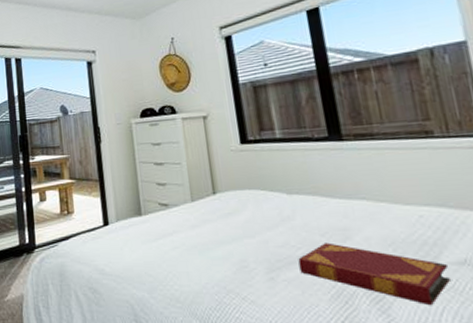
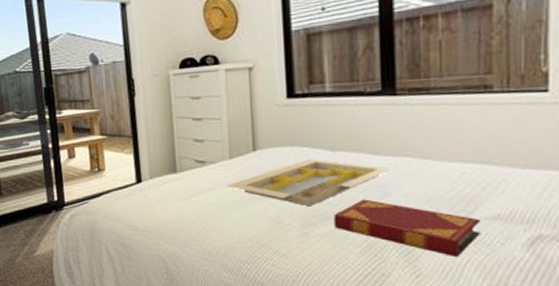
serving tray: none [189,201,351,250] -> present [226,158,394,207]

